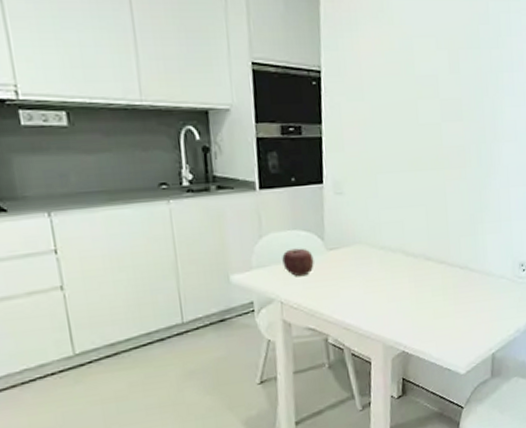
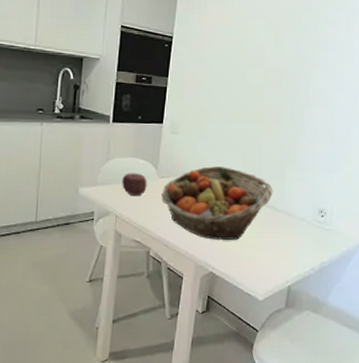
fruit basket: none [332,227,465,314] -> present [160,166,273,240]

